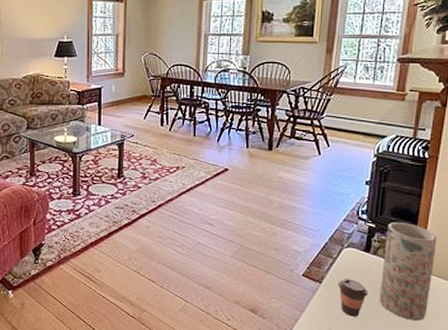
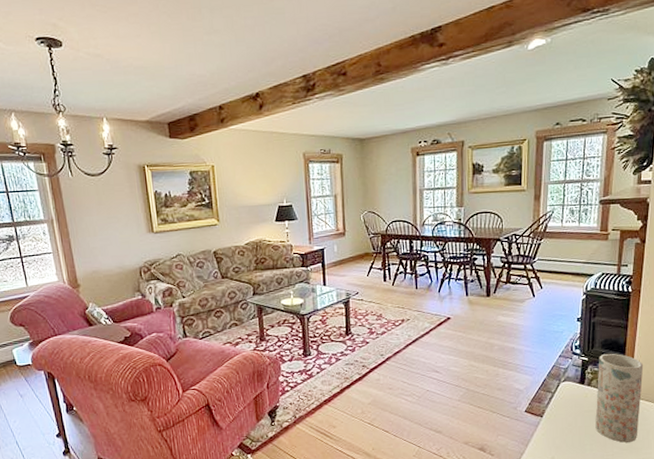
coffee cup: present [338,279,369,317] -> none [558,410,586,445]

